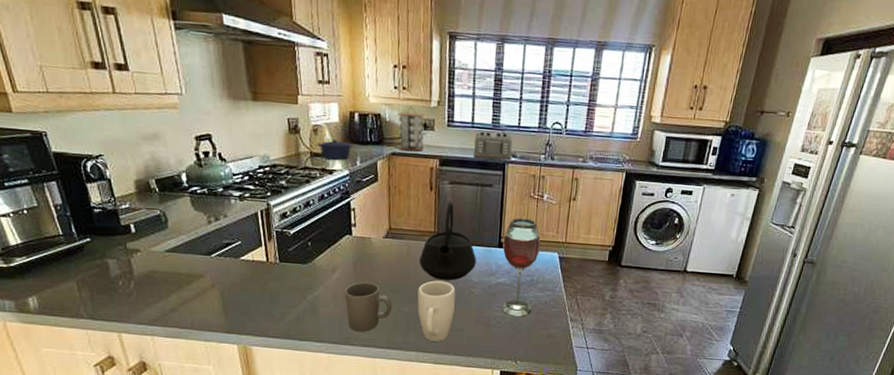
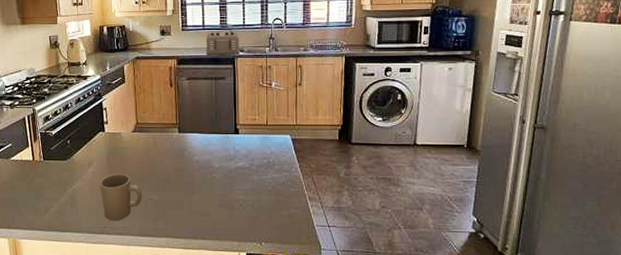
cooking pot: present [317,138,353,161] -> none [73,49,103,68]
spice rack: present [398,107,425,152] -> none [140,17,163,55]
mug: present [417,280,456,342] -> none [165,168,199,227]
kettle: present [419,202,477,281] -> none [165,95,216,167]
wineglass: present [502,218,541,317] -> none [238,105,273,198]

